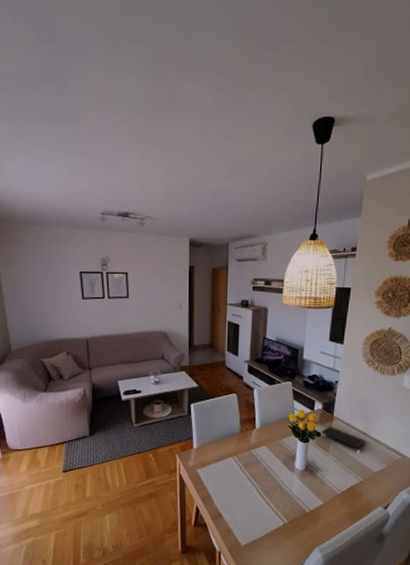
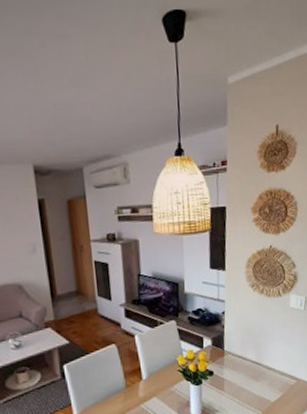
notepad: present [322,426,365,449] -> none [214,361,259,381]

